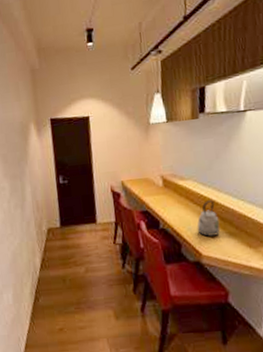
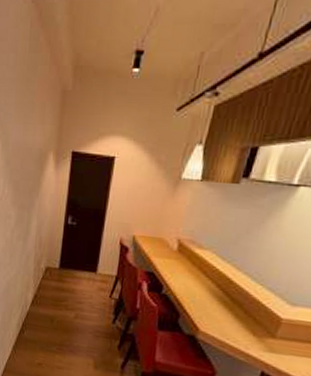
kettle: present [197,200,221,237] -> none [201,276,229,315]

